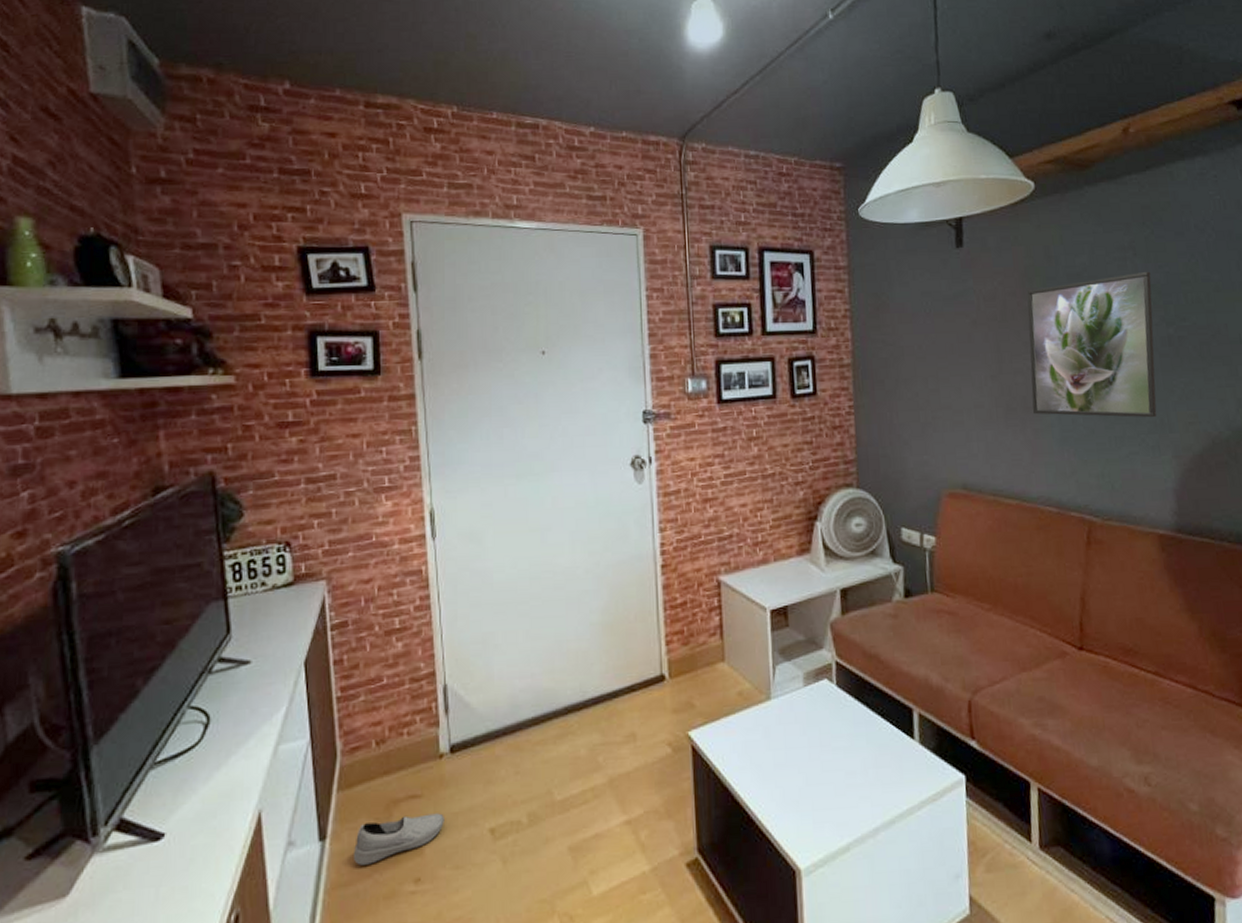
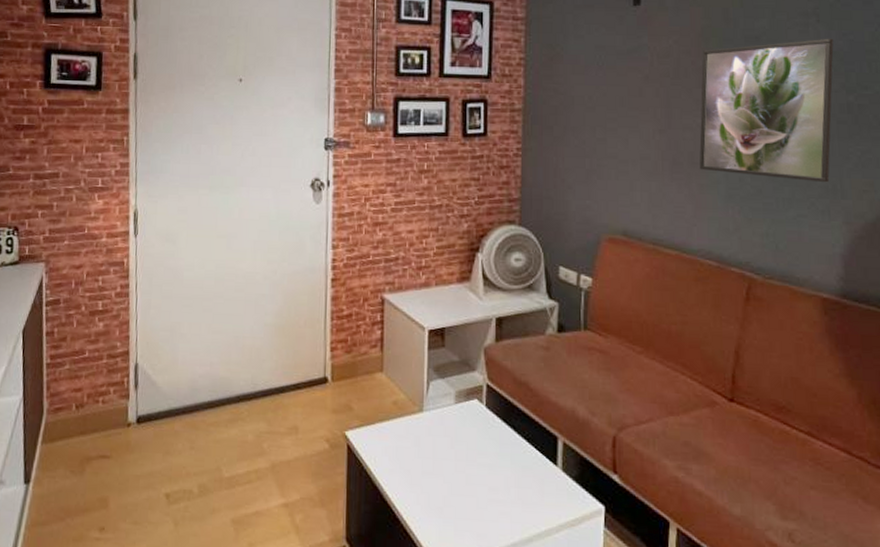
shoe: present [352,813,444,865] -> none [50,472,128,510]

